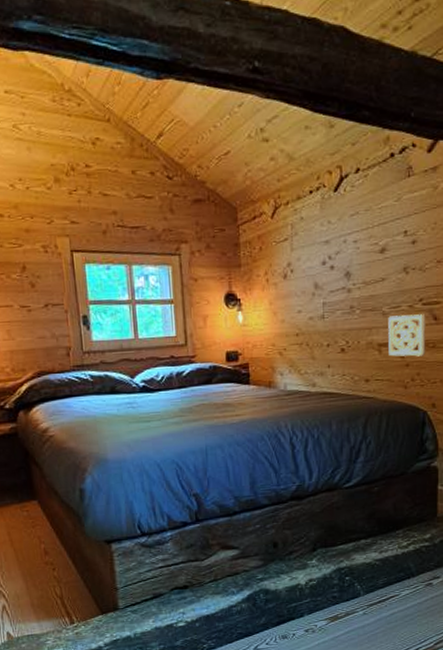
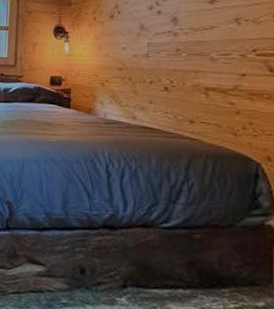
wall ornament: present [388,314,426,357] -> none [216,62,260,106]

